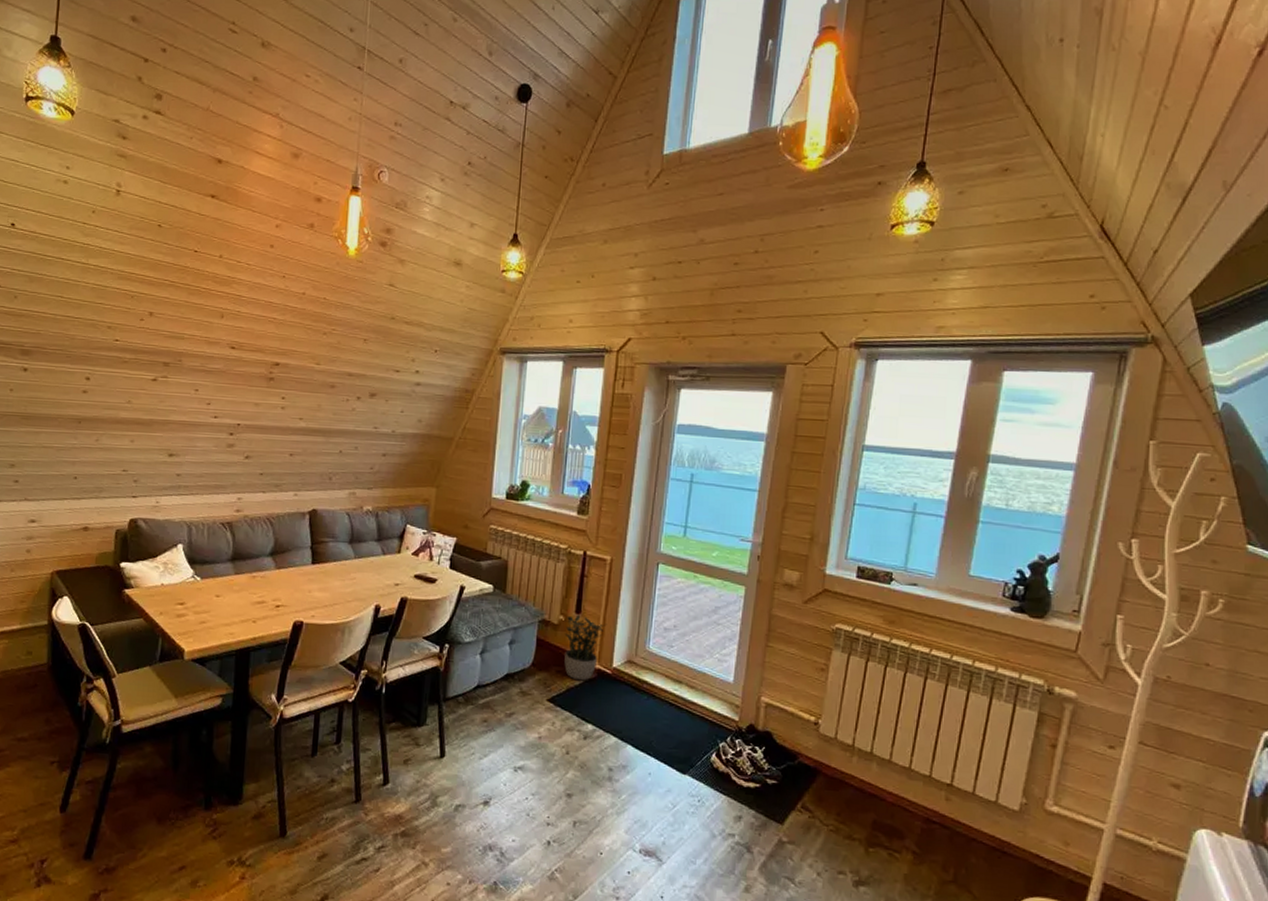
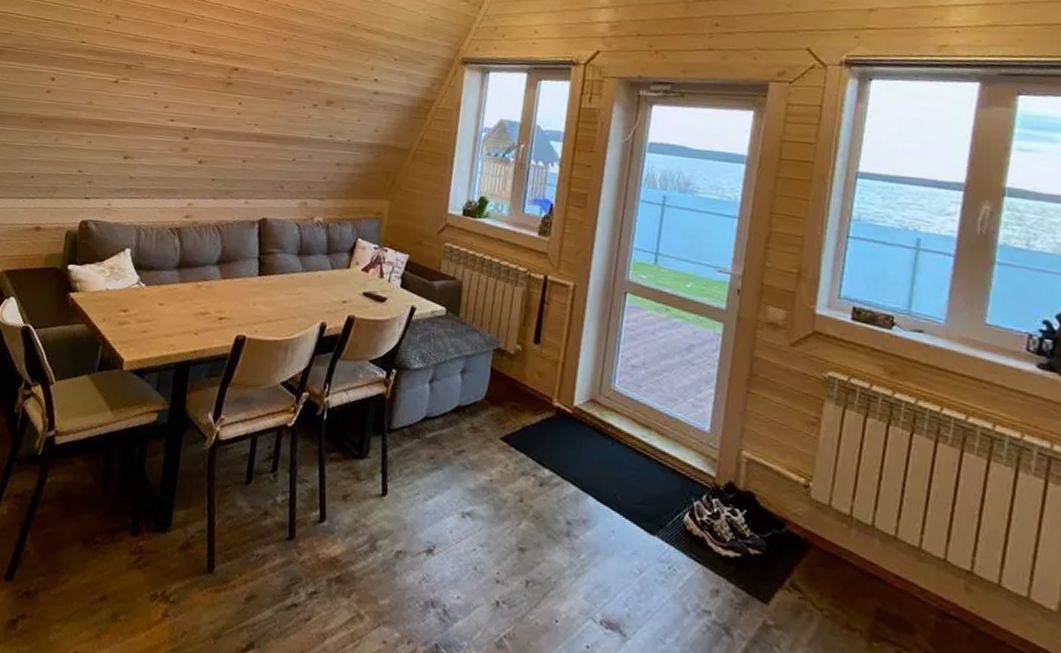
potted plant: present [564,614,607,681] -> none [520,345,569,419]

